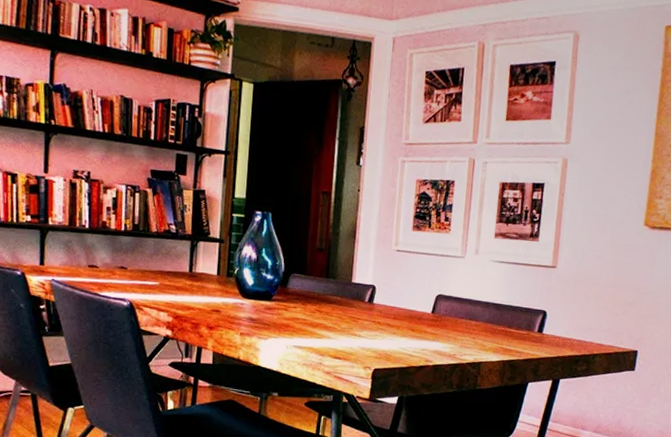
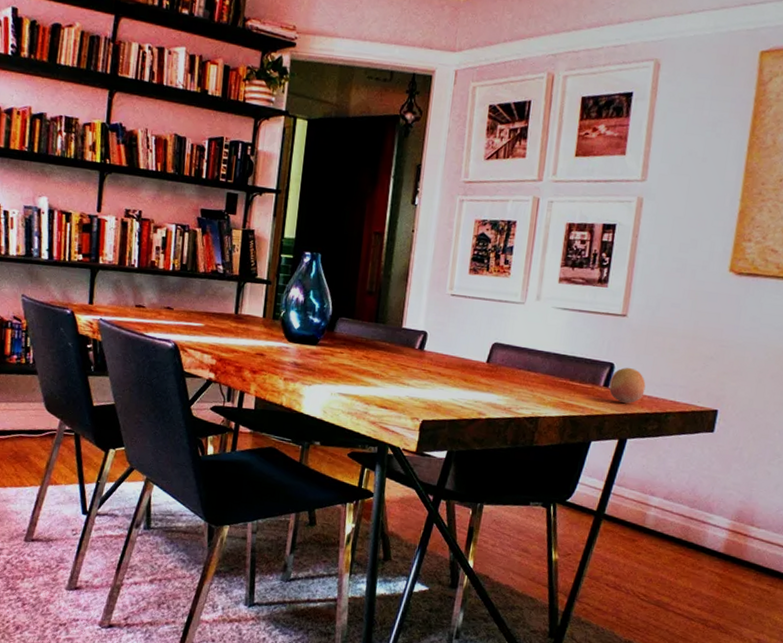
fruit: none [542,314,575,347] -> present [609,367,646,403]

